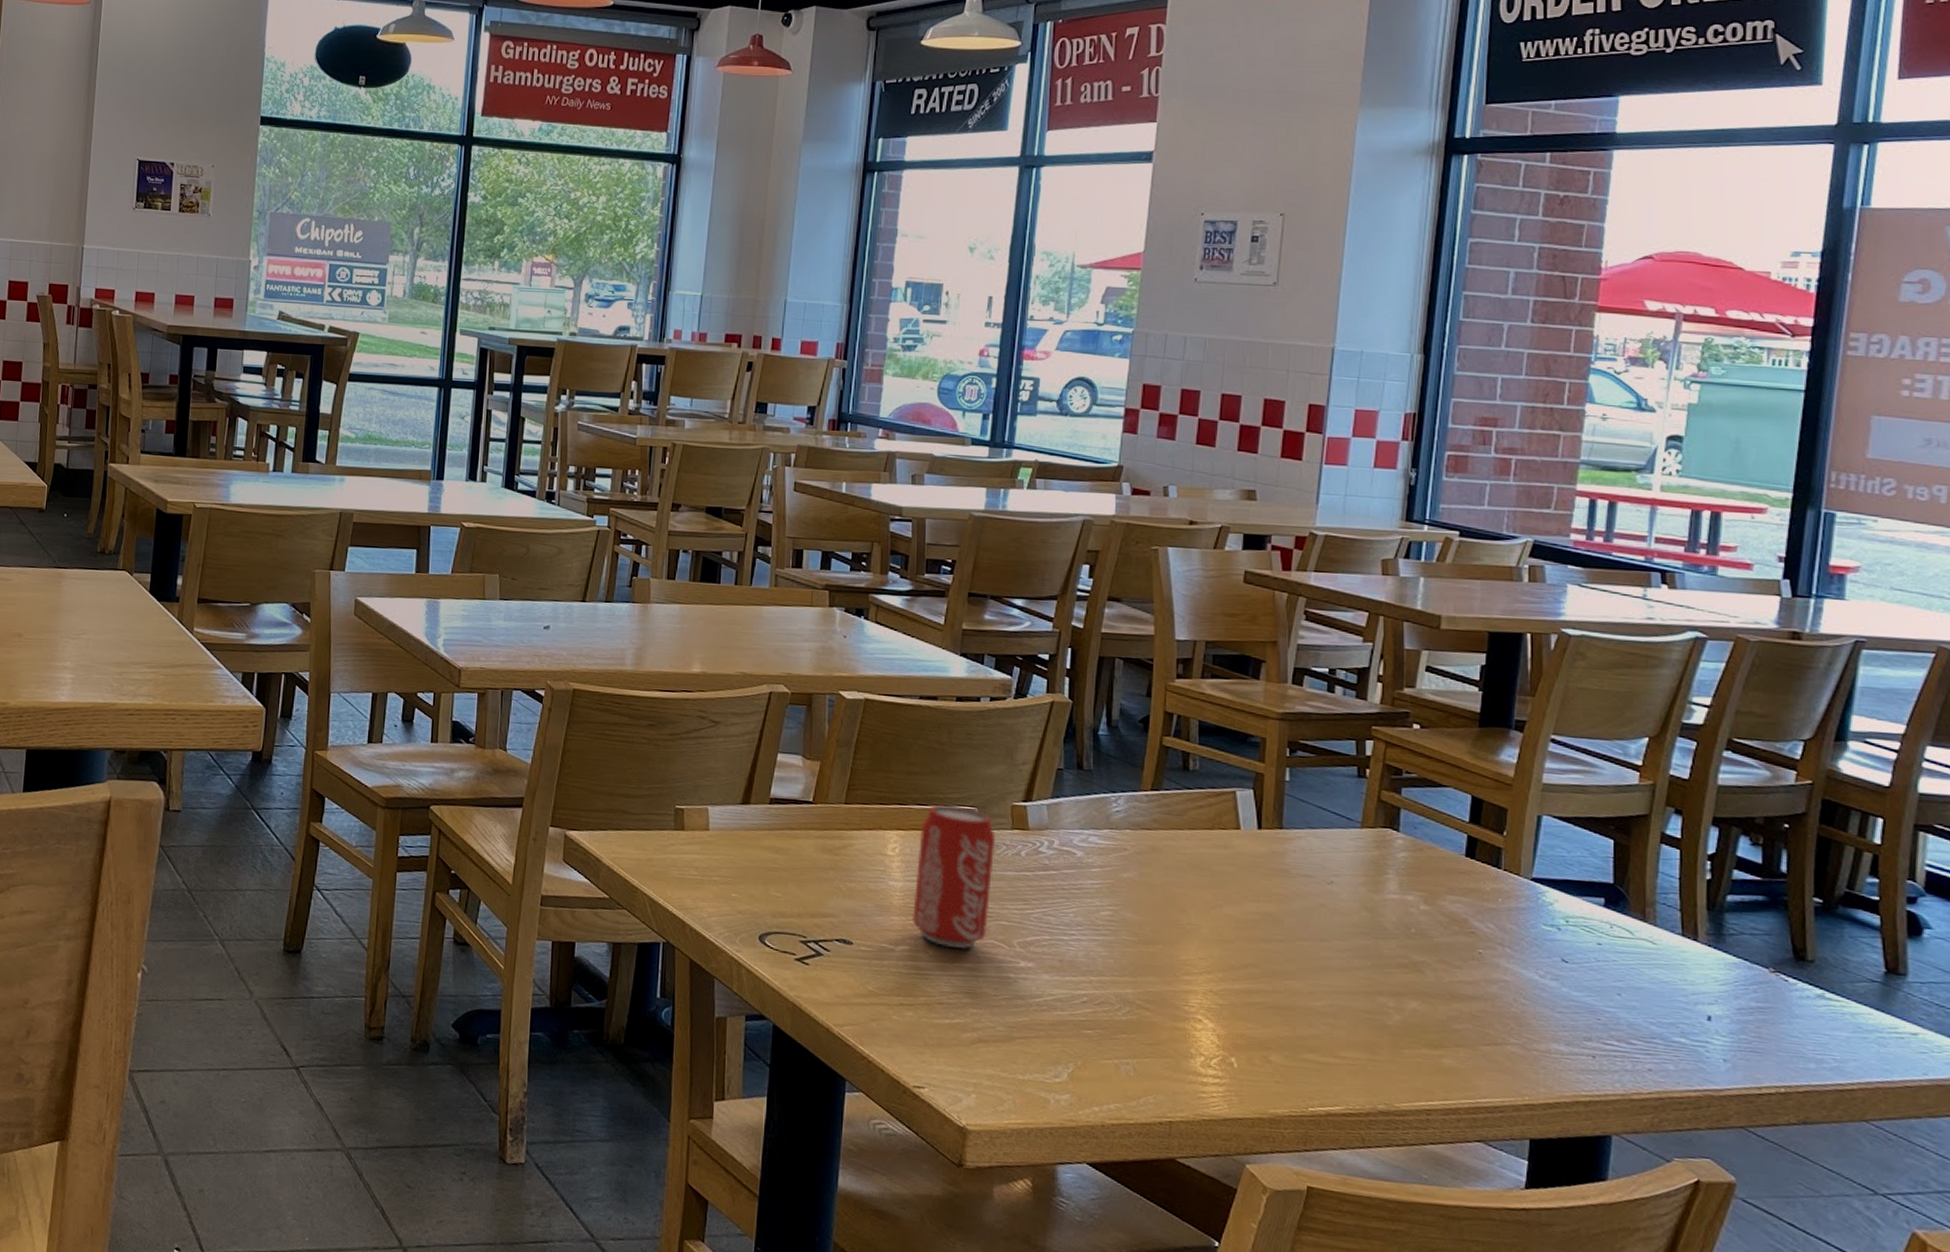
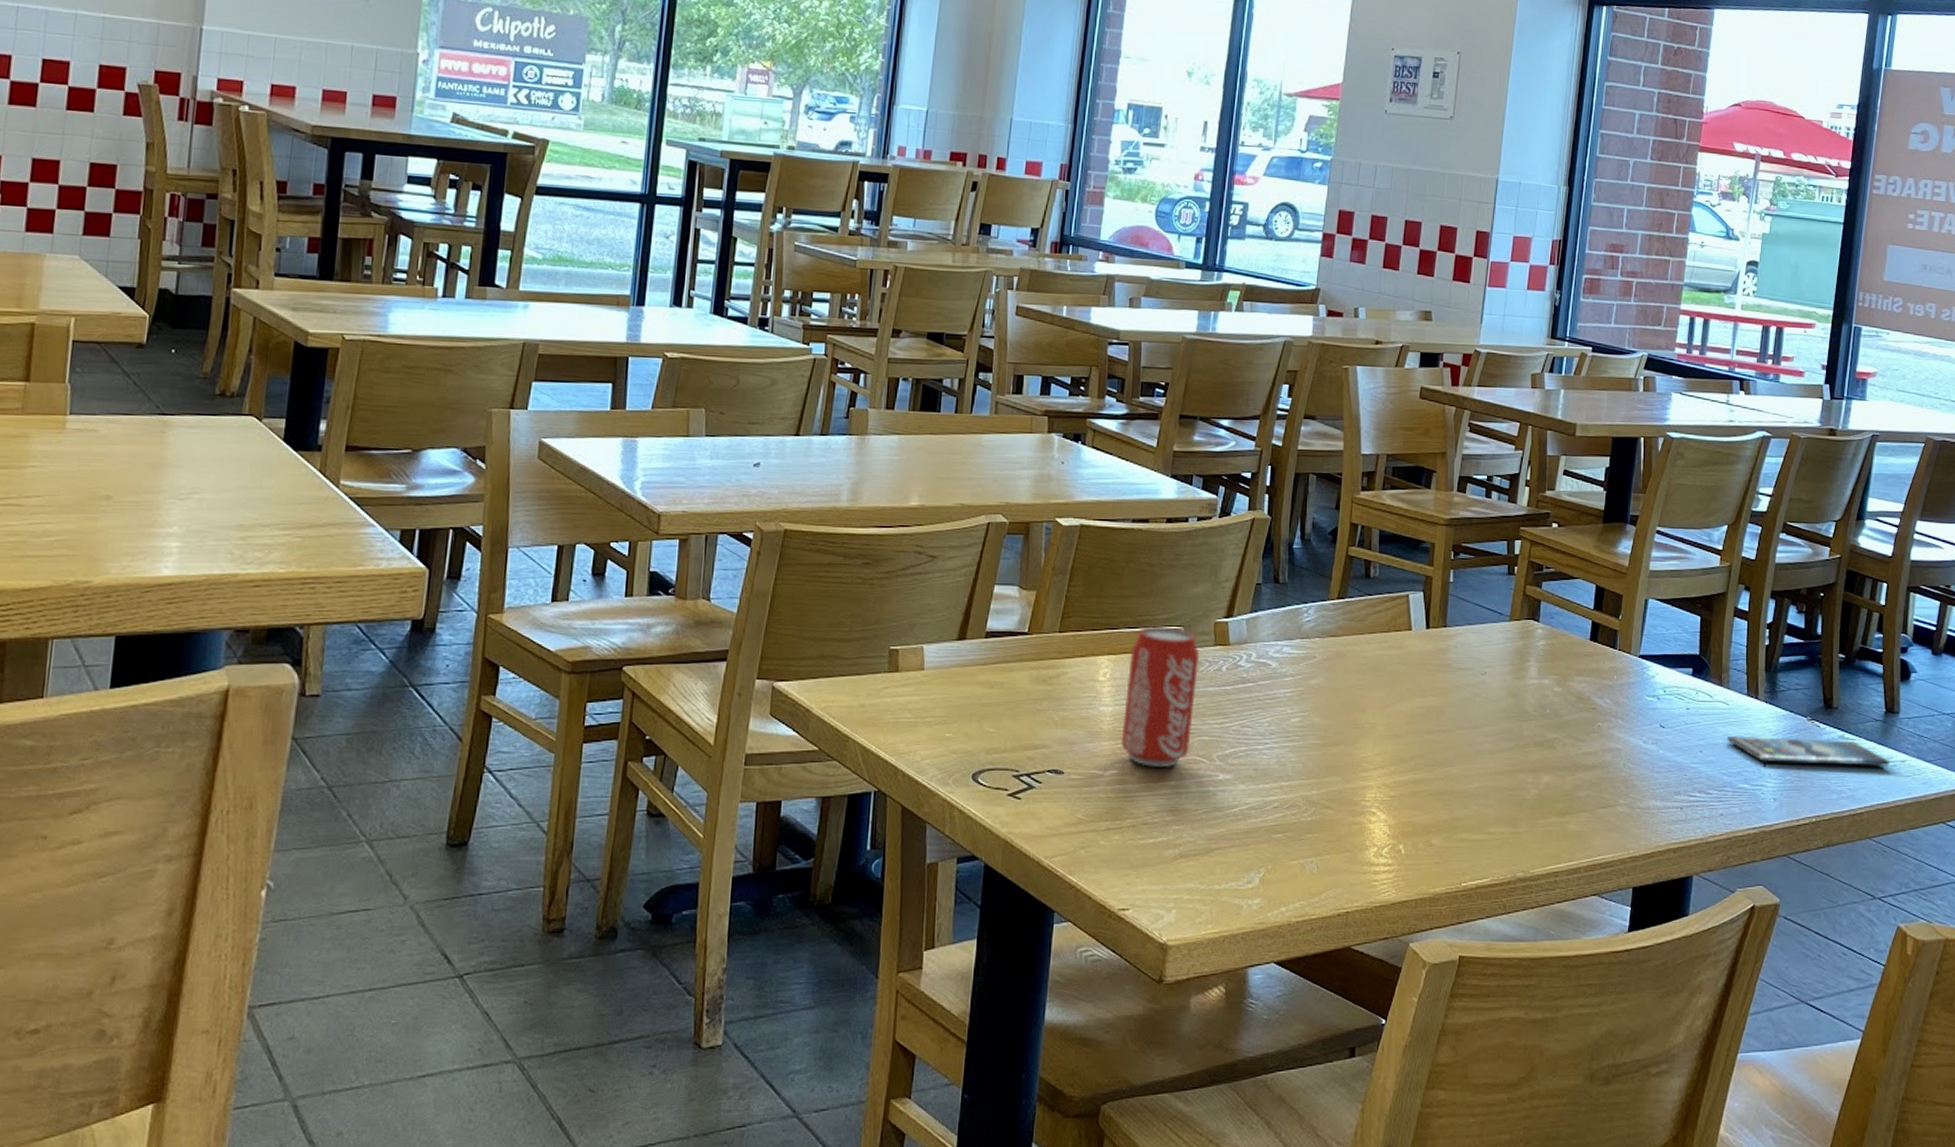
smartphone: none [1655,980,1895,1038] -> present [1727,735,1890,767]

